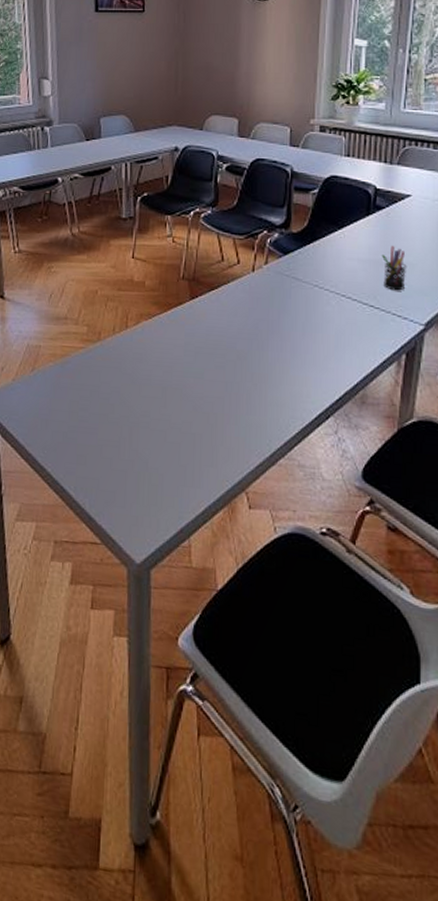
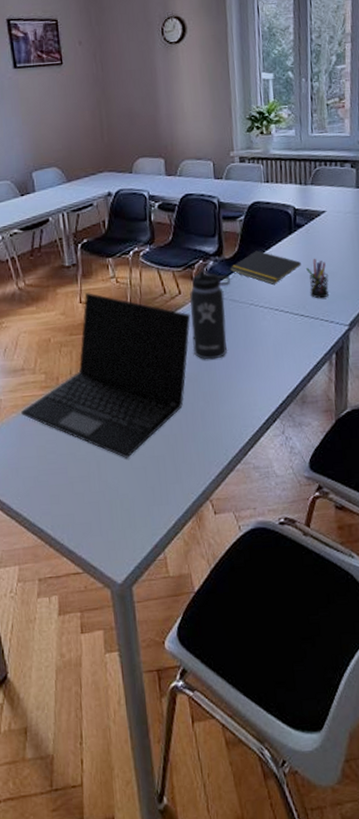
laptop: none [58,247,247,431] -> present [20,292,191,459]
thermos bottle: none [245,233,296,340] -> present [190,262,231,360]
notepad: none [296,228,377,268] -> present [230,250,301,285]

